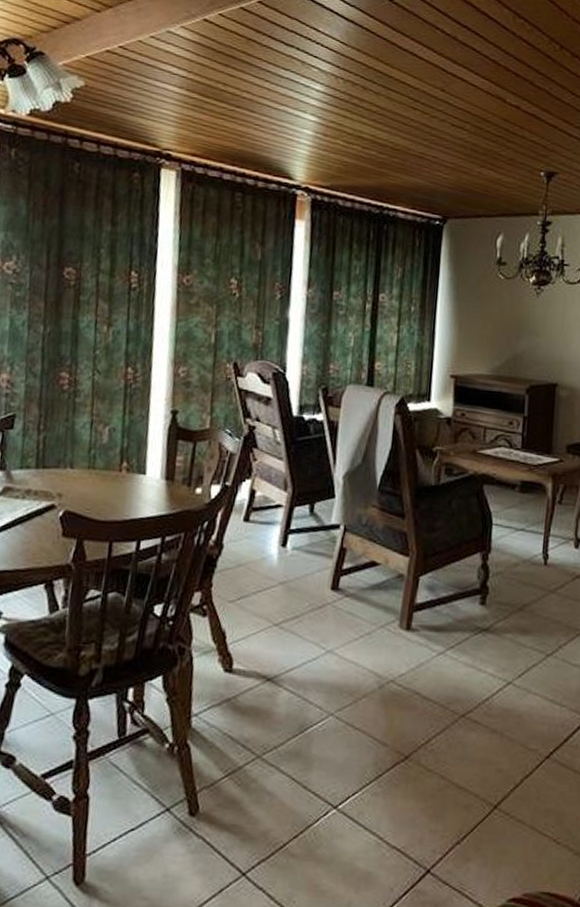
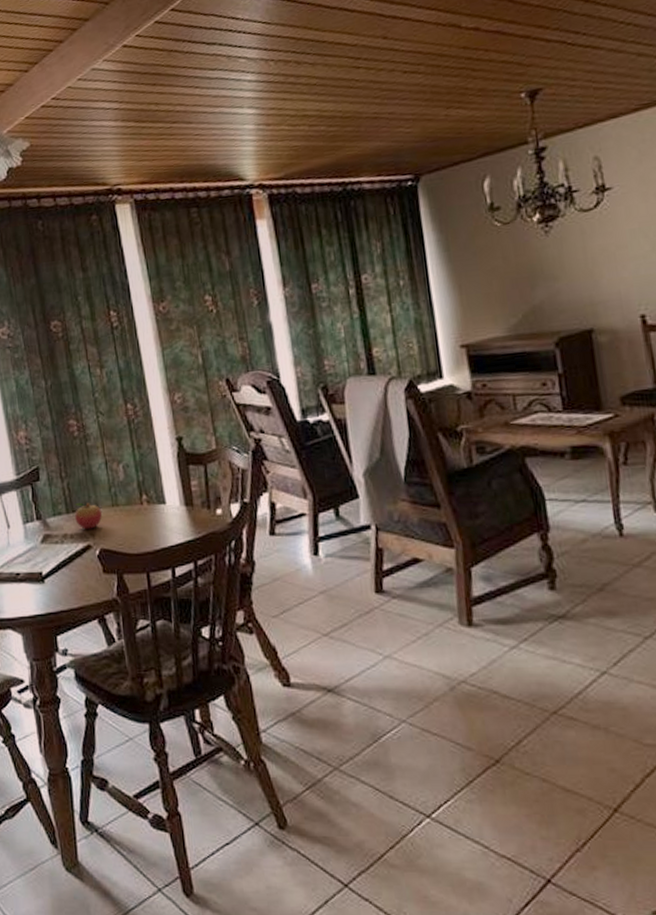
fruit: none [44,458,76,489] -> present [74,502,103,530]

